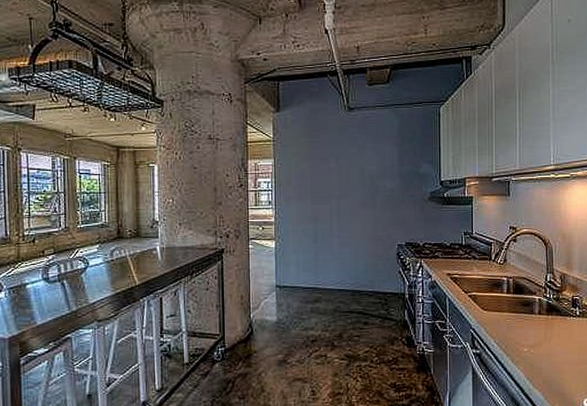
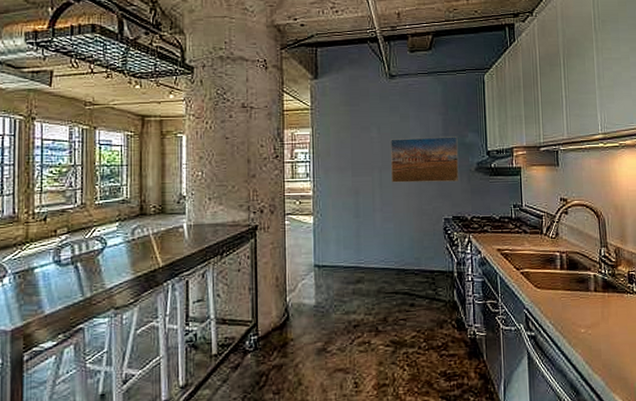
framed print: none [348,167,413,211] -> present [391,136,459,183]

